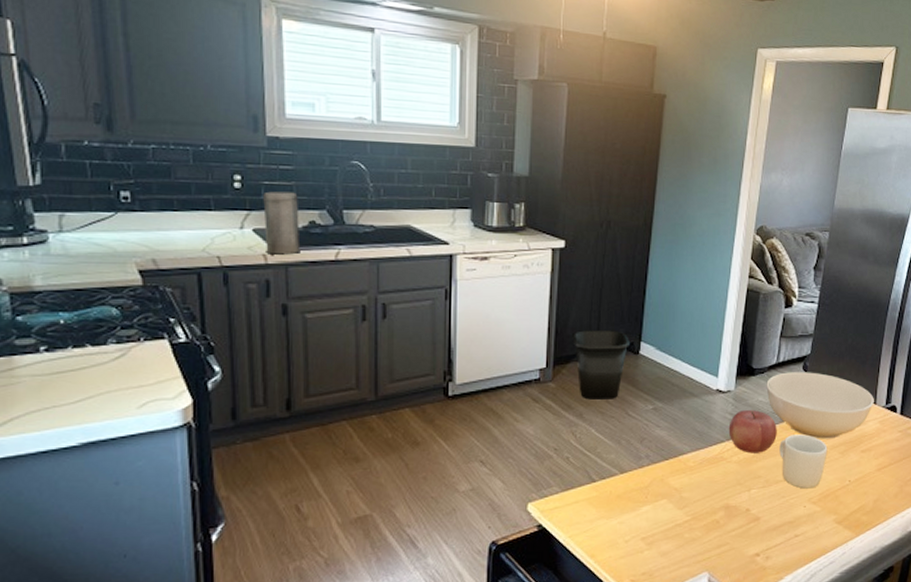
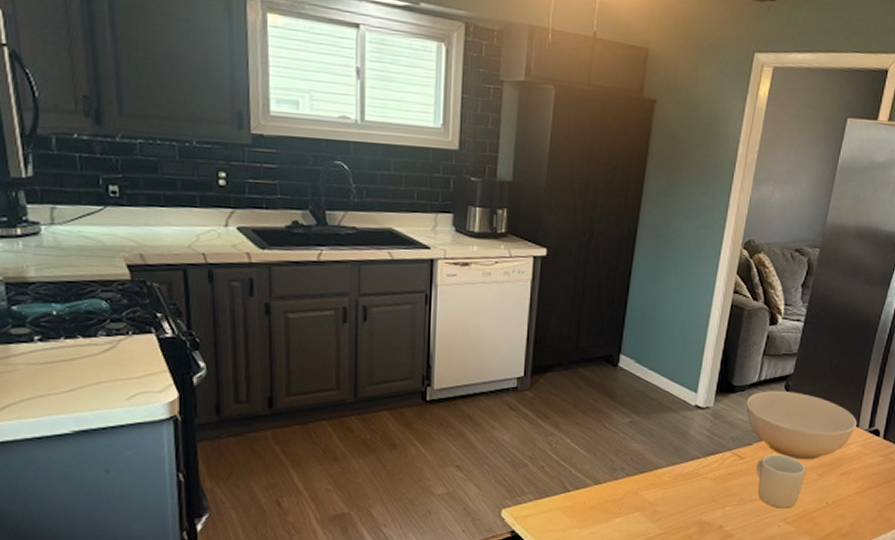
canister: present [263,191,301,255] -> none [247,189,284,254]
waste bin: present [572,330,631,400] -> none [551,340,610,411]
fruit: present [728,409,777,454] -> none [705,426,755,471]

